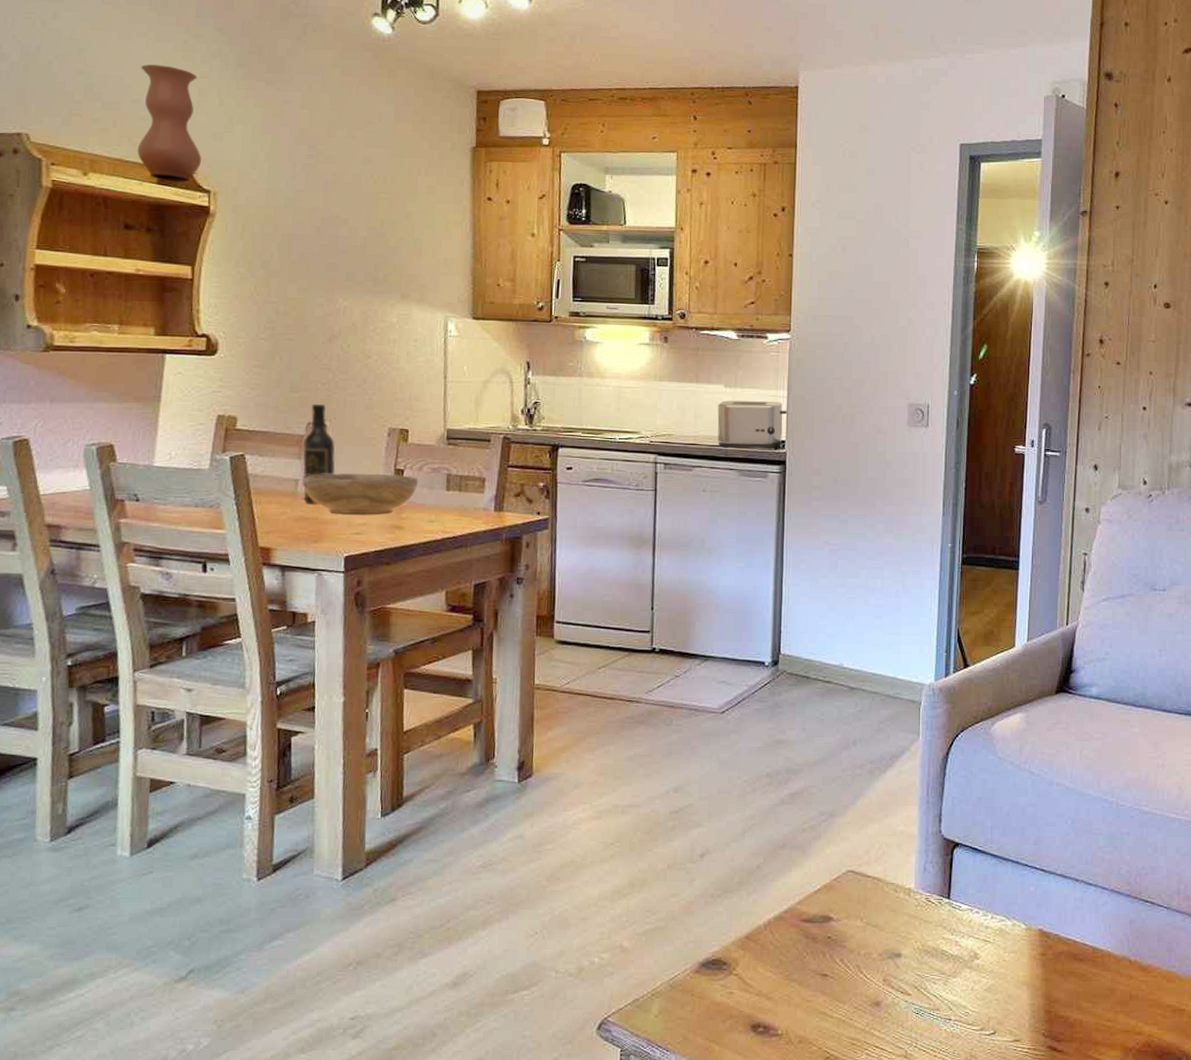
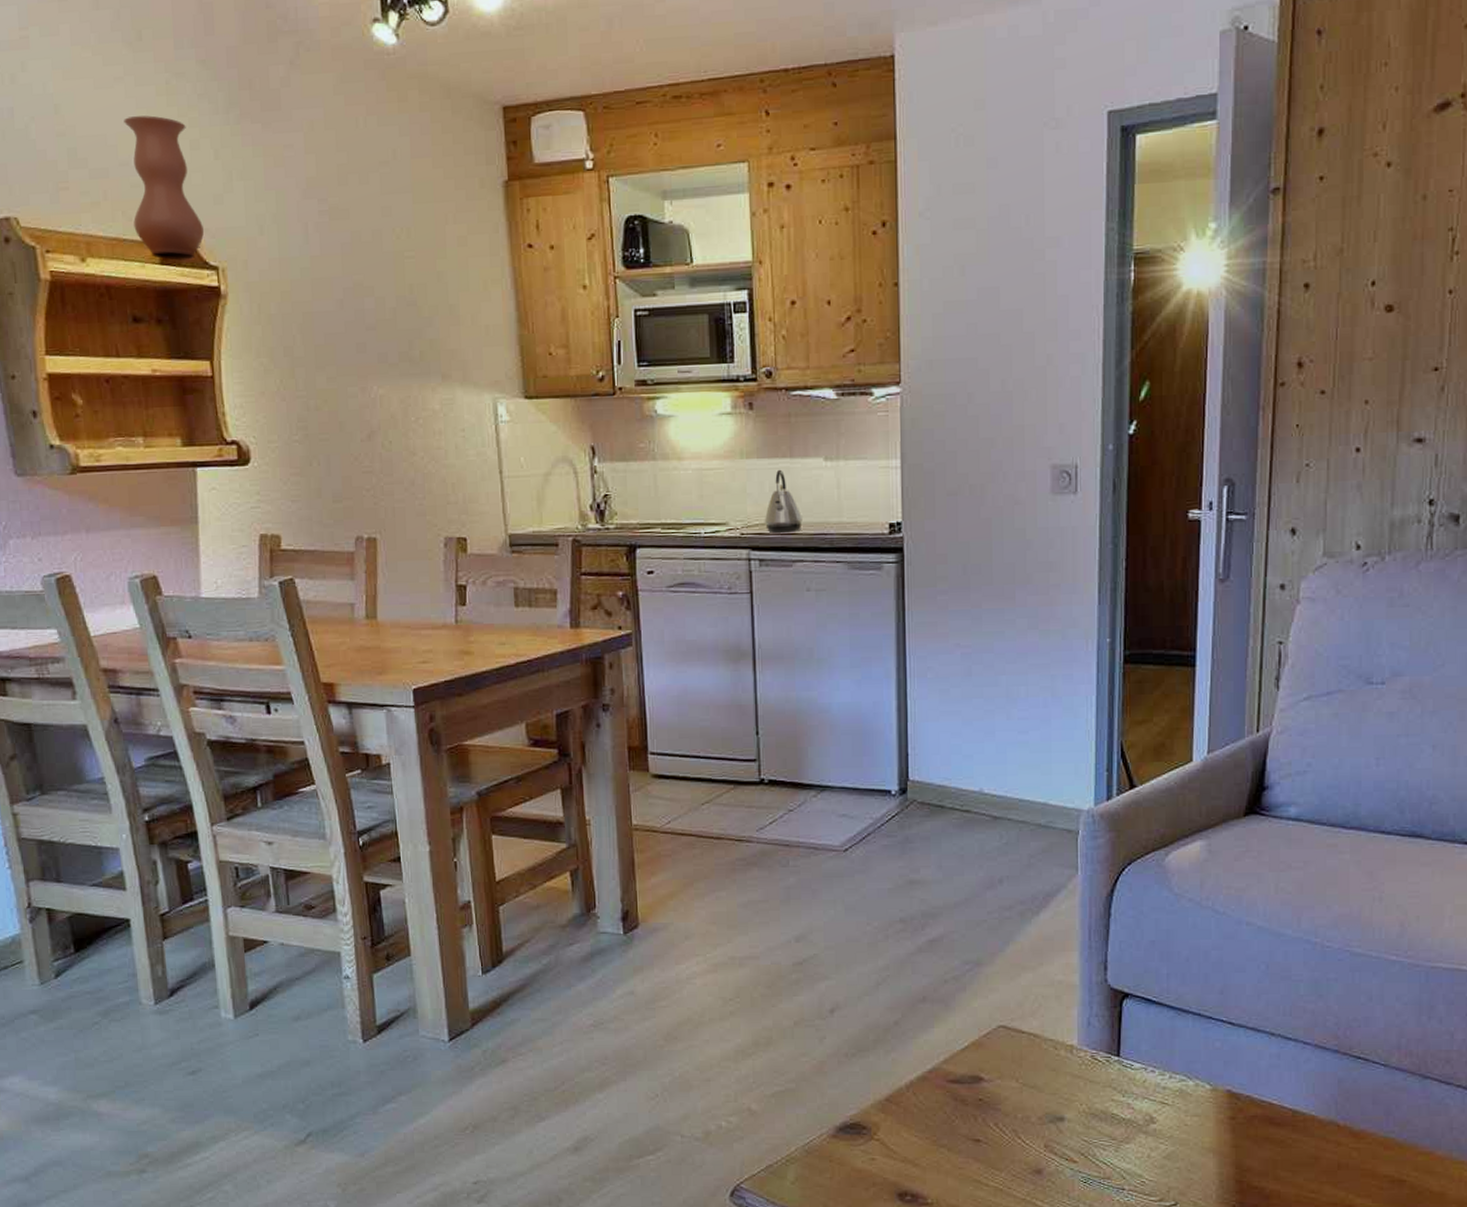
bowl: present [301,473,419,515] -> none [356,592,484,641]
wine bottle: present [302,404,336,506] -> none [354,514,392,633]
kettle: none [670,391,703,444] -> present [764,469,802,534]
toaster: present [717,400,788,449] -> none [818,473,903,536]

